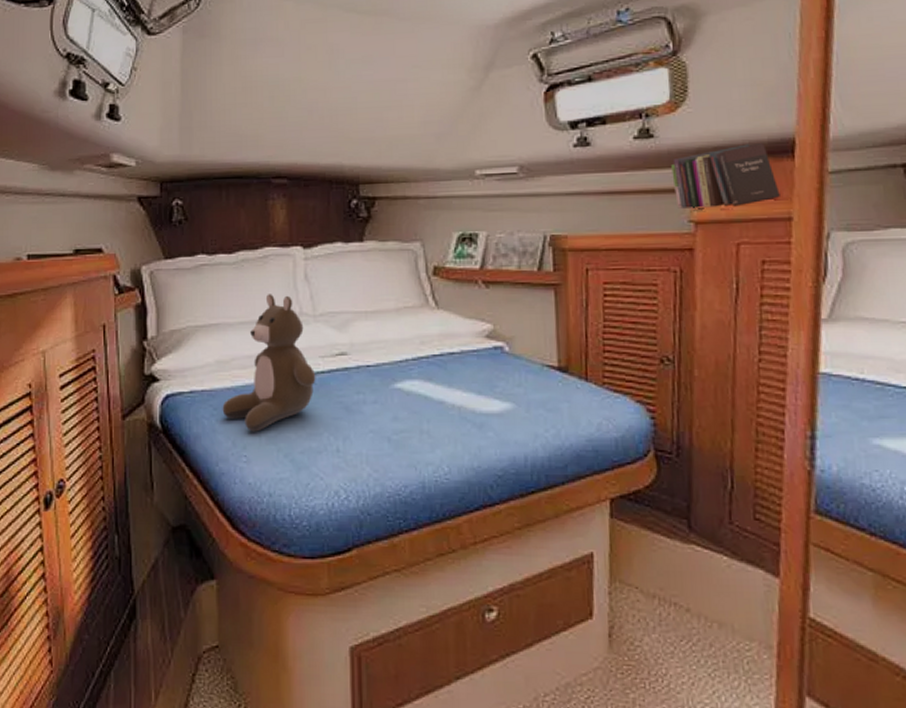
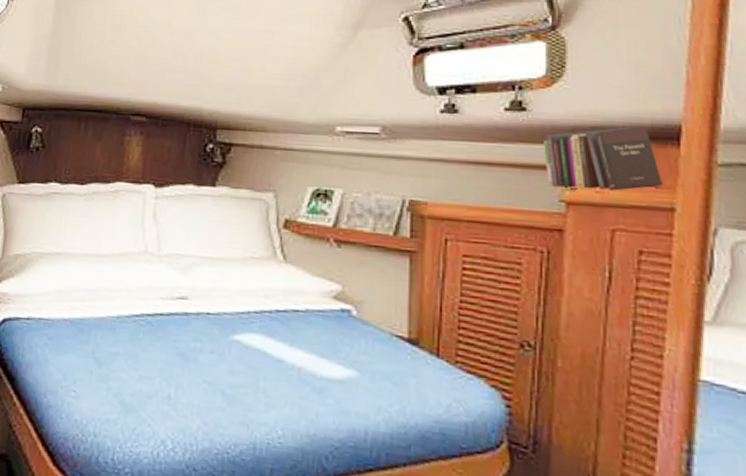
teddy bear: present [222,294,316,432] -> none [56,229,155,368]

